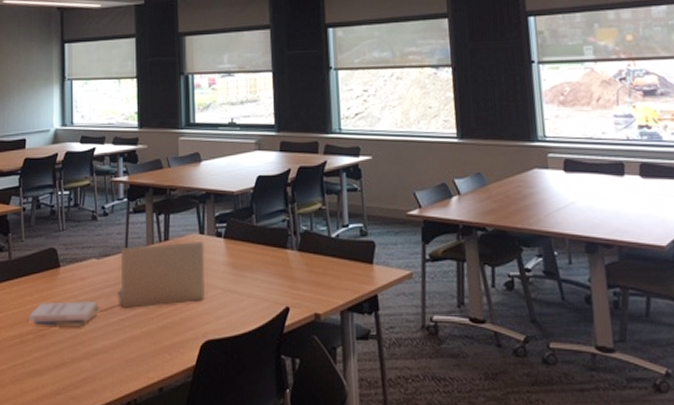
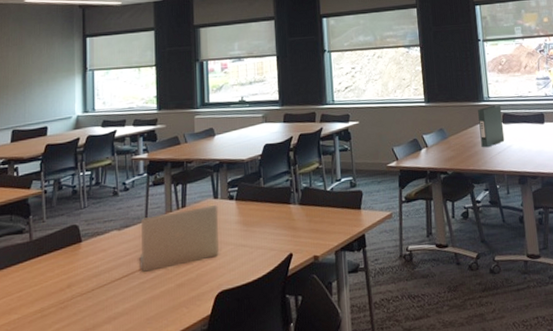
books: present [28,300,100,328] -> none [49,269,121,298]
binder: none [529,147,567,202] -> present [478,105,505,148]

